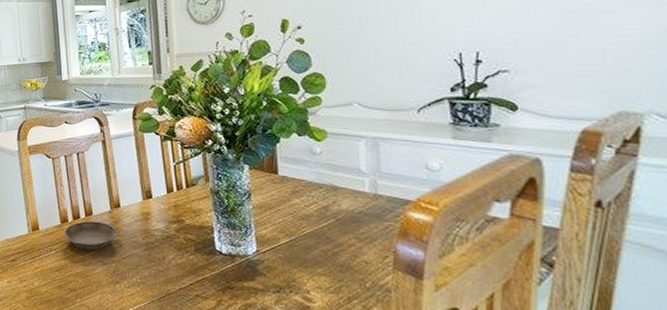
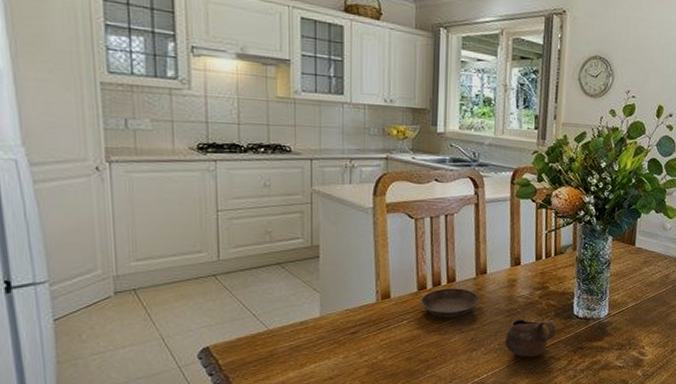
cup: none [146,253,199,294] -> present [505,319,556,357]

